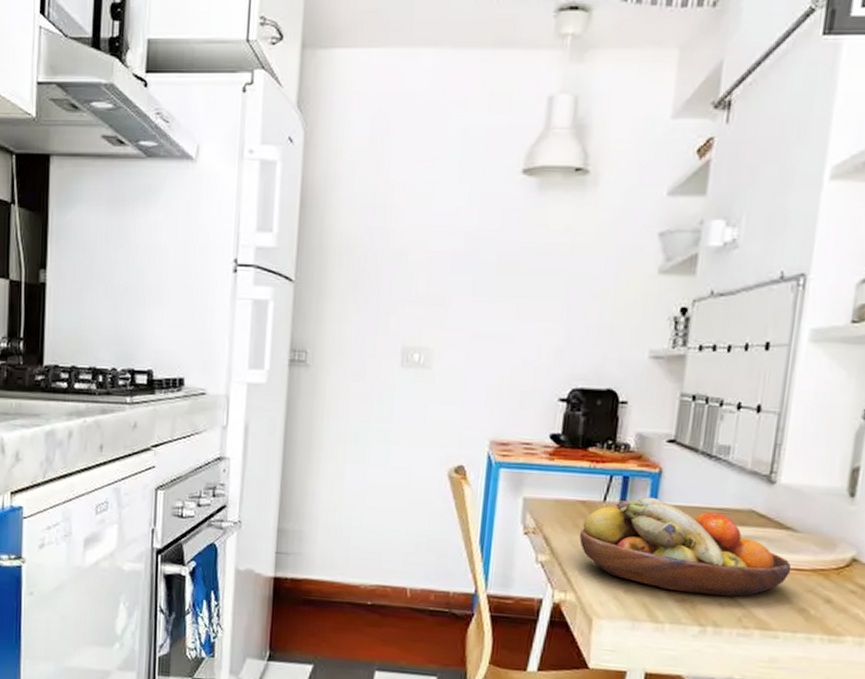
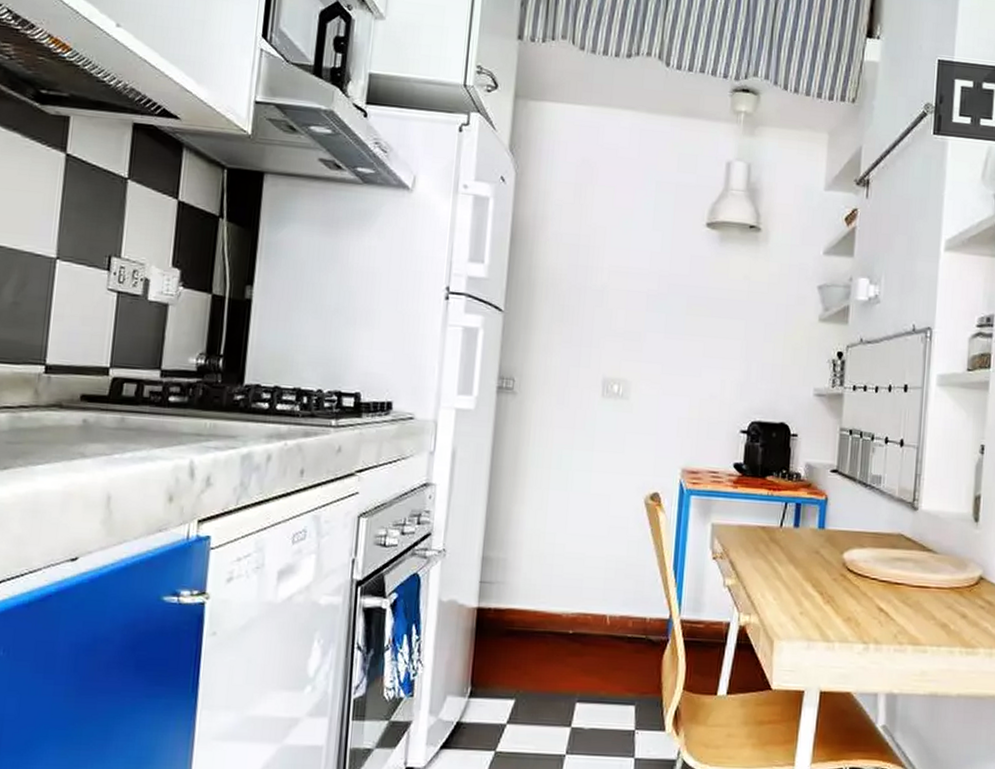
fruit bowl: present [580,496,791,597] -> none [761,522,934,615]

